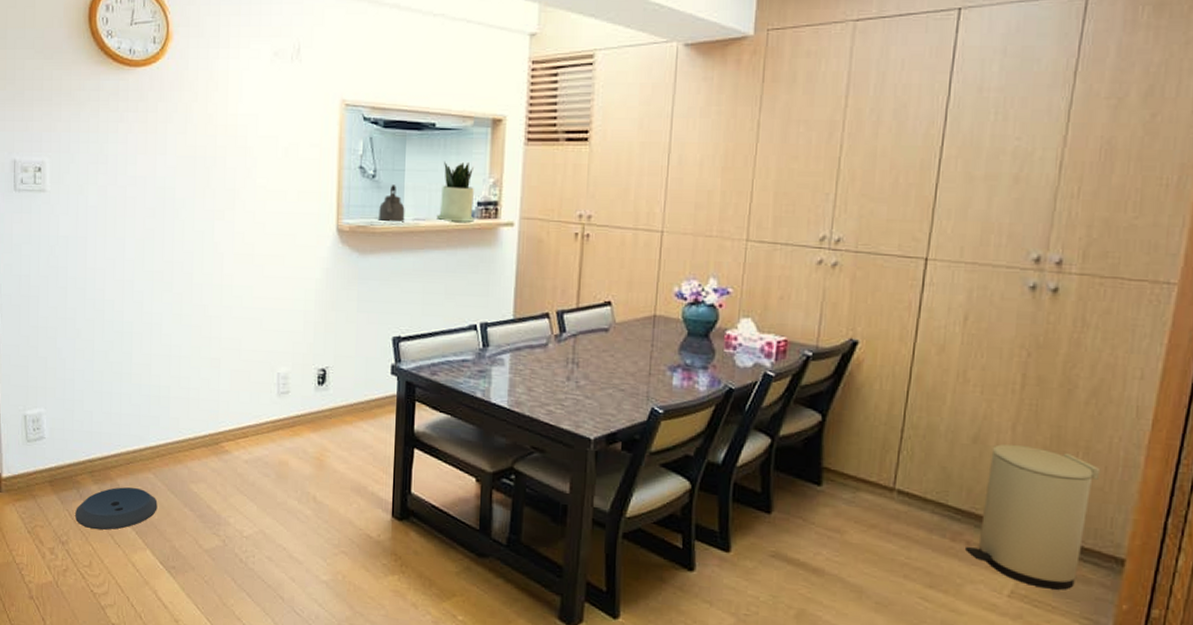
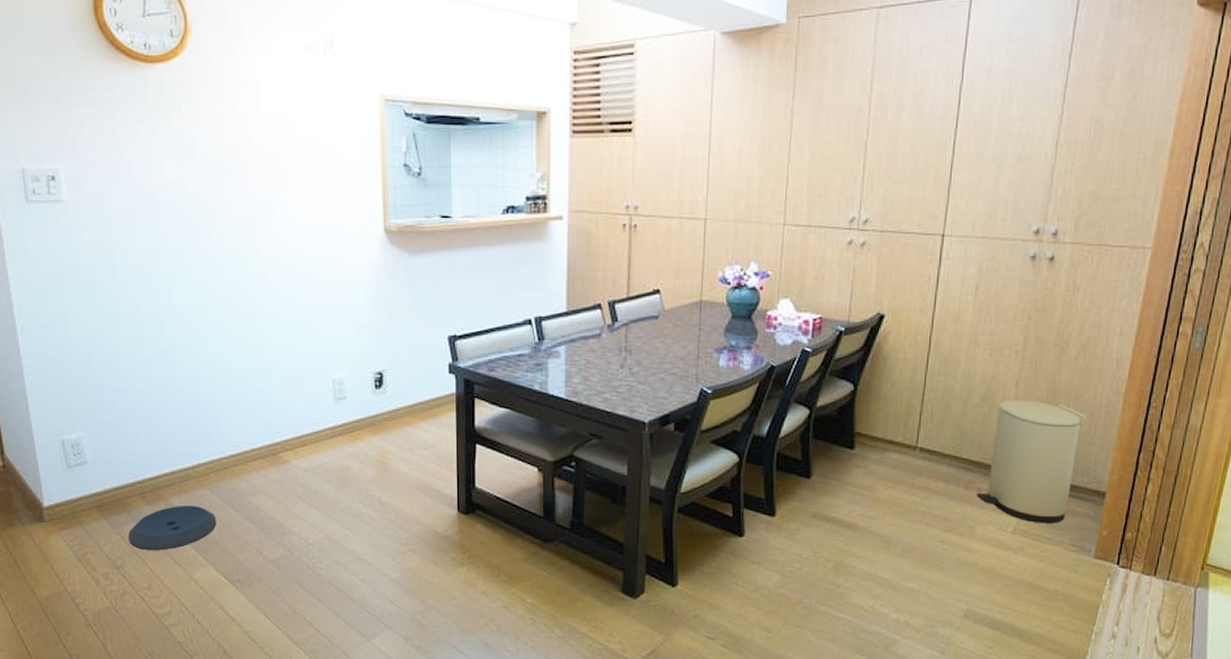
kettle: present [379,185,405,223] -> none [427,182,454,221]
planter: present [436,161,475,223] -> none [486,156,525,219]

